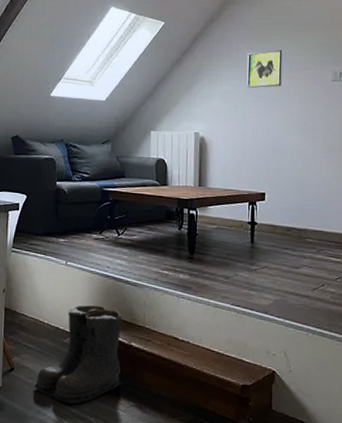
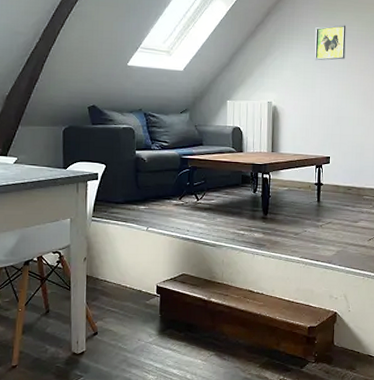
boots: present [34,304,122,404] -> none [118,266,202,360]

